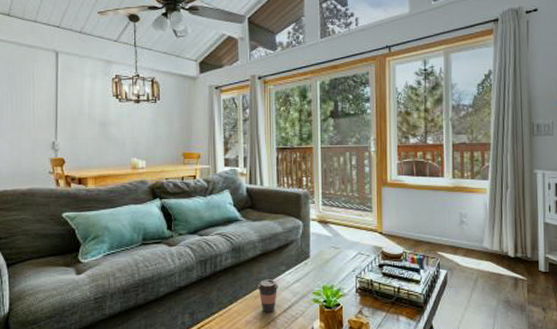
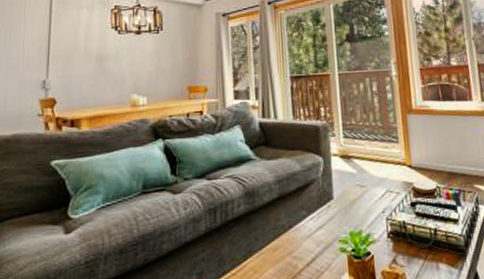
coffee cup: present [258,279,279,313] -> none [276,227,300,268]

